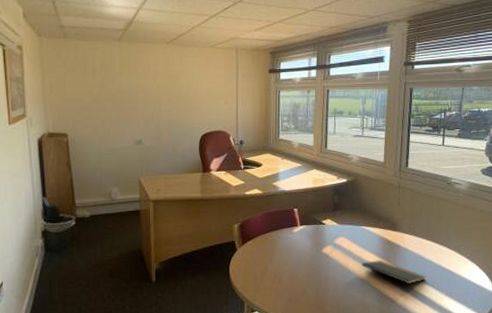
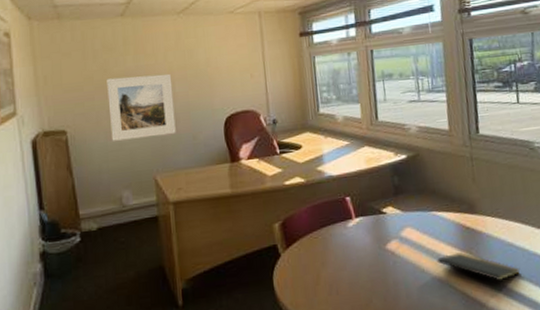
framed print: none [103,93,159,146] -> present [107,73,176,141]

